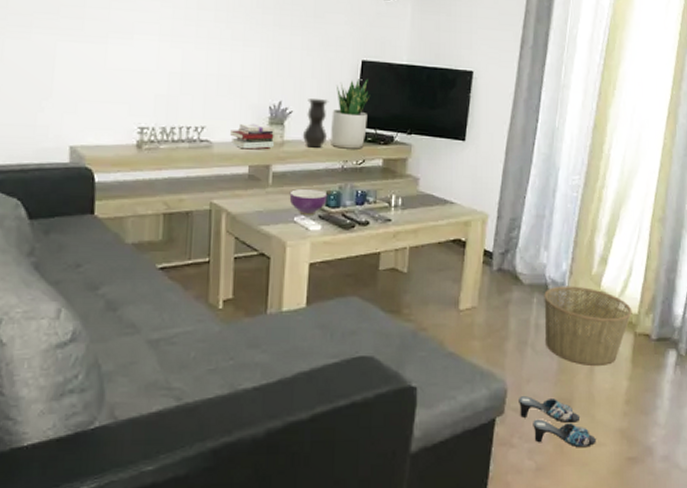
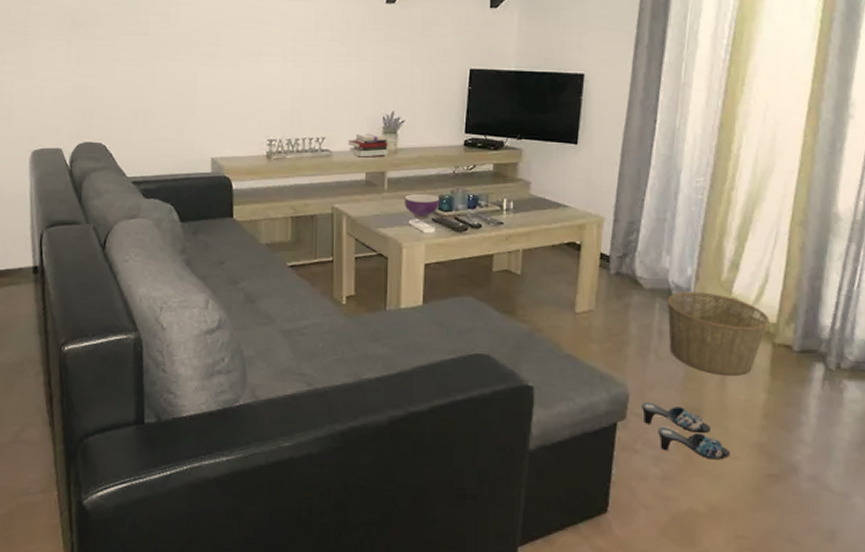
vase: present [302,99,329,148] -> none [414,108,439,154]
planter: present [331,79,371,149] -> none [442,87,479,155]

